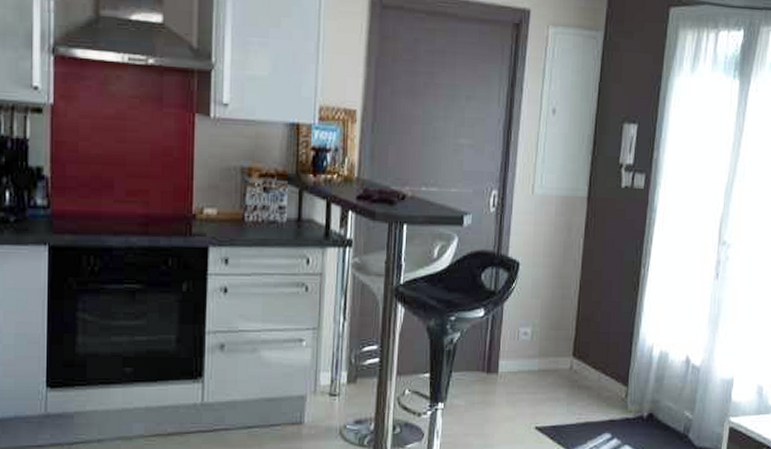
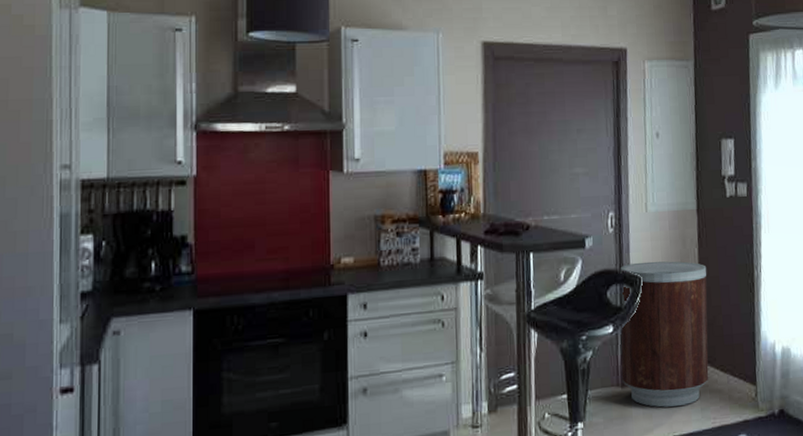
trash can: none [488,246,591,398] -> present [620,261,709,408]

